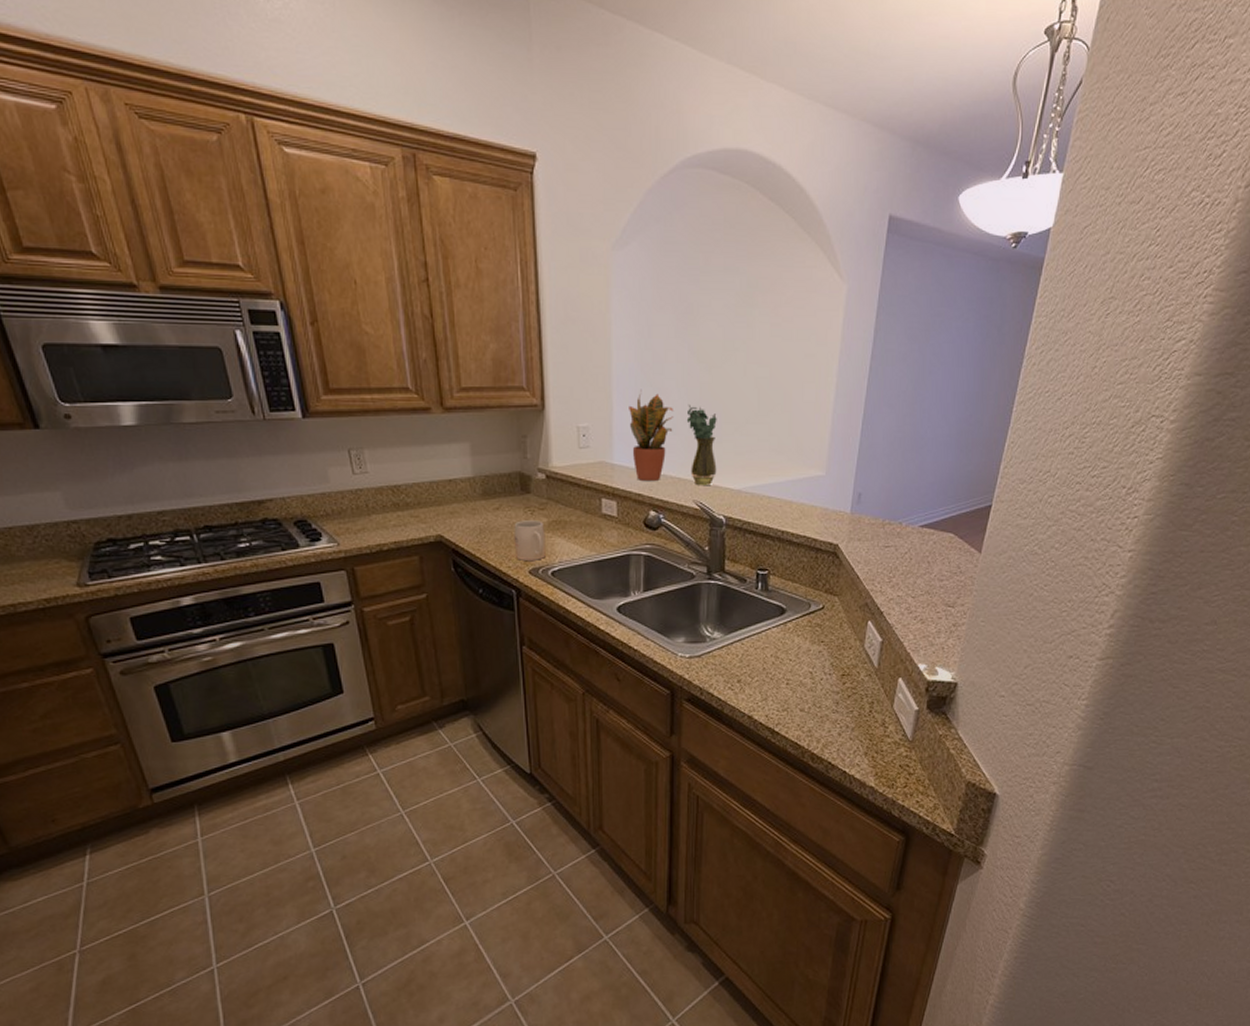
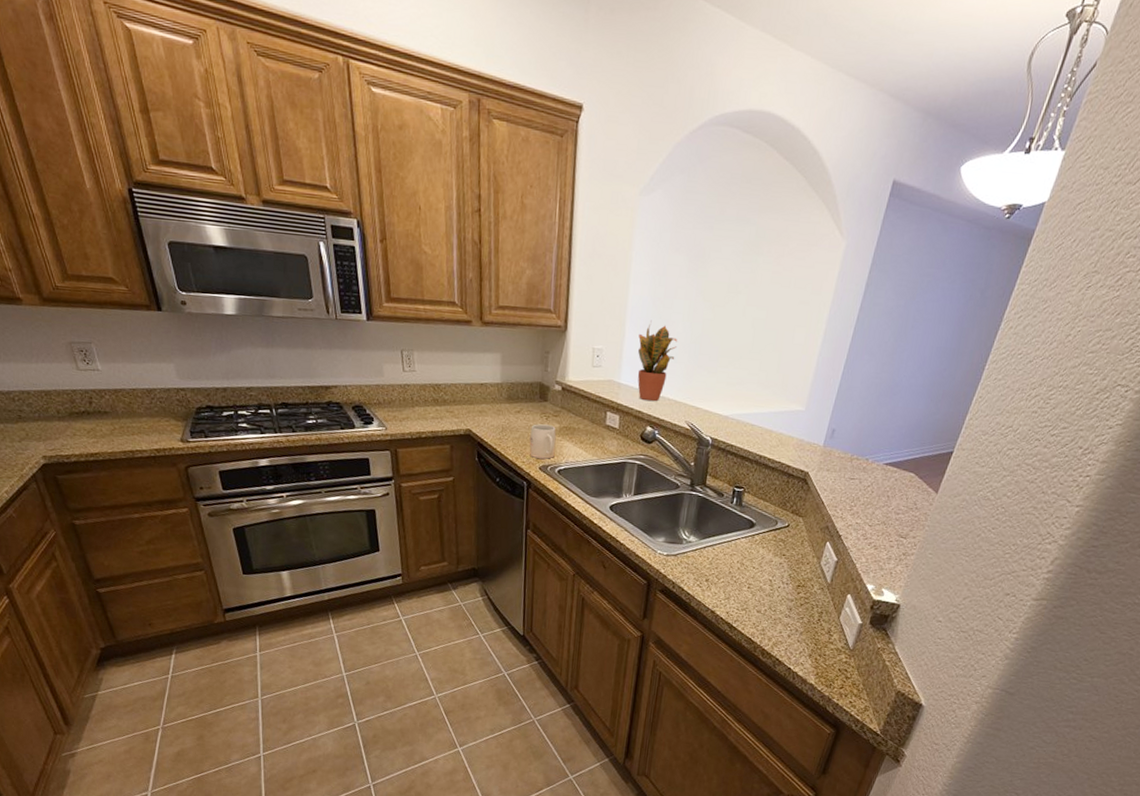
vase: present [686,404,717,485] -> none [686,337,715,409]

